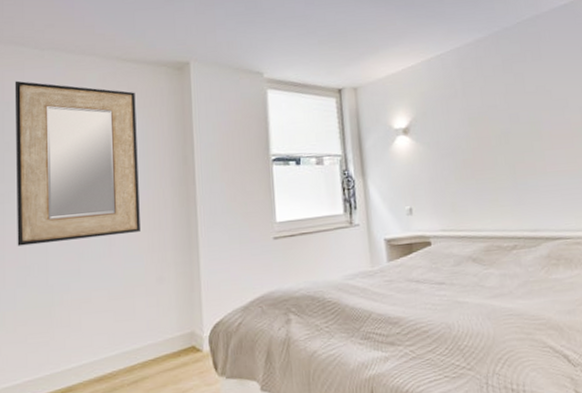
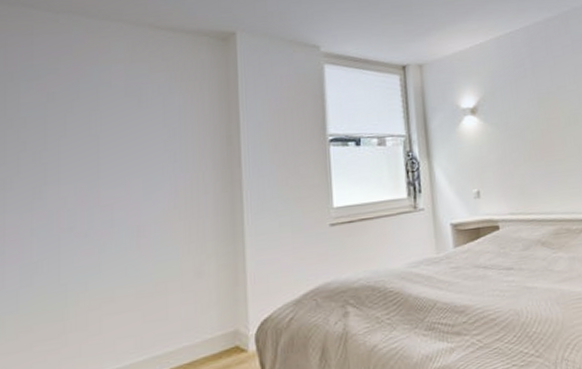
home mirror: present [14,80,140,247] -> none [20,47,175,240]

